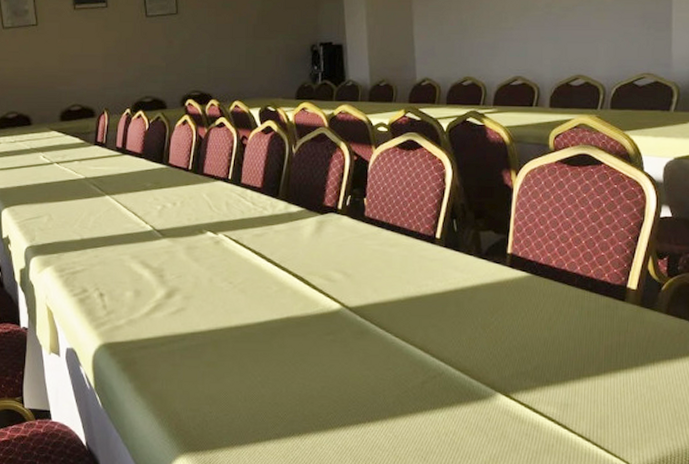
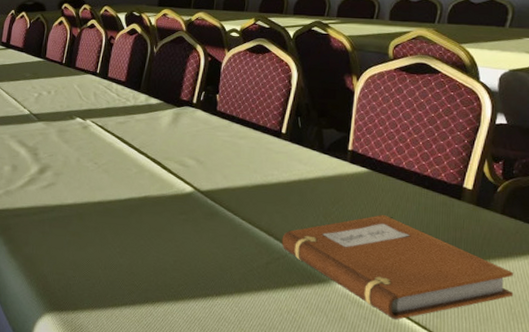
notebook: none [438,321,678,433] -> present [282,214,514,320]

